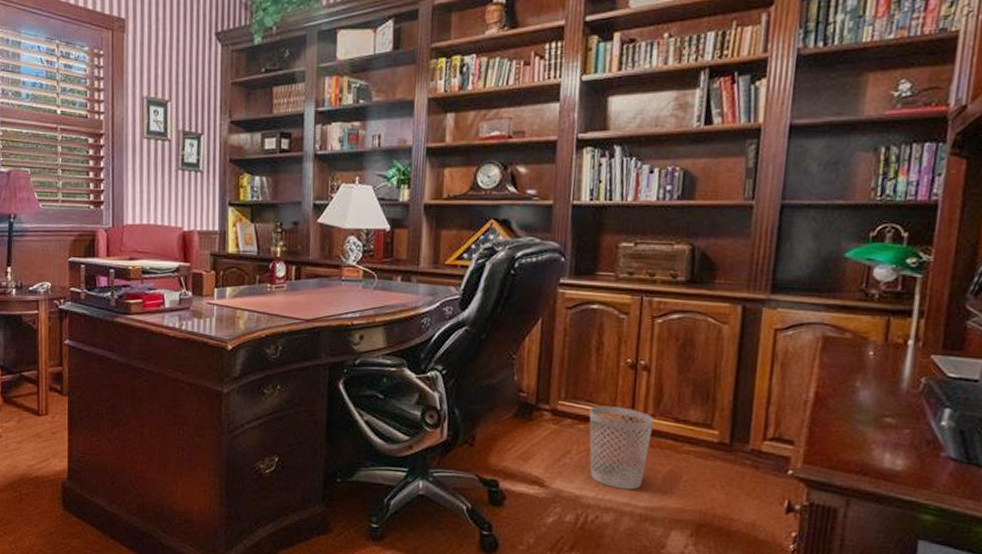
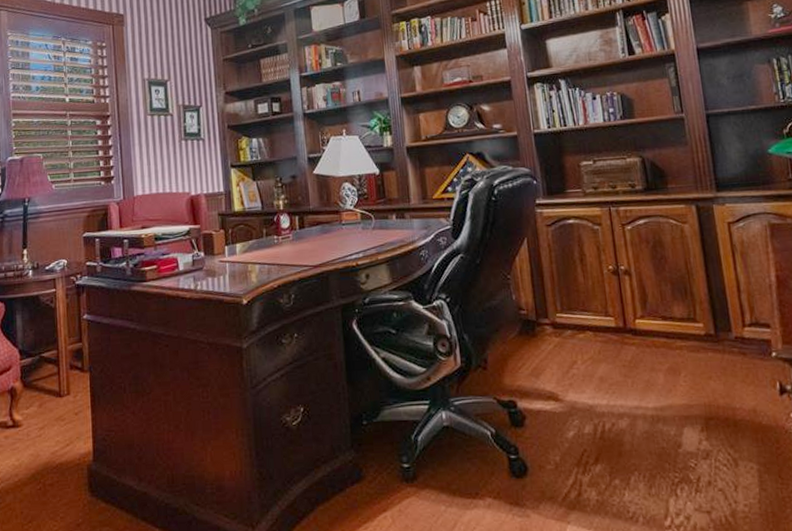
wastebasket: present [589,405,655,490] -> none [585,312,647,393]

